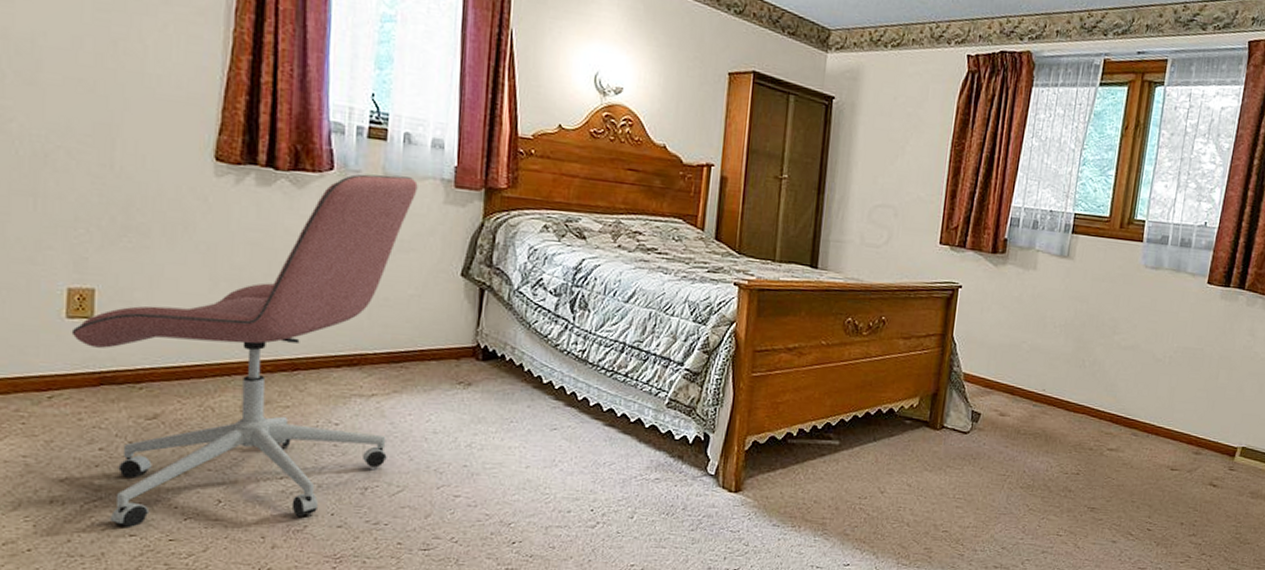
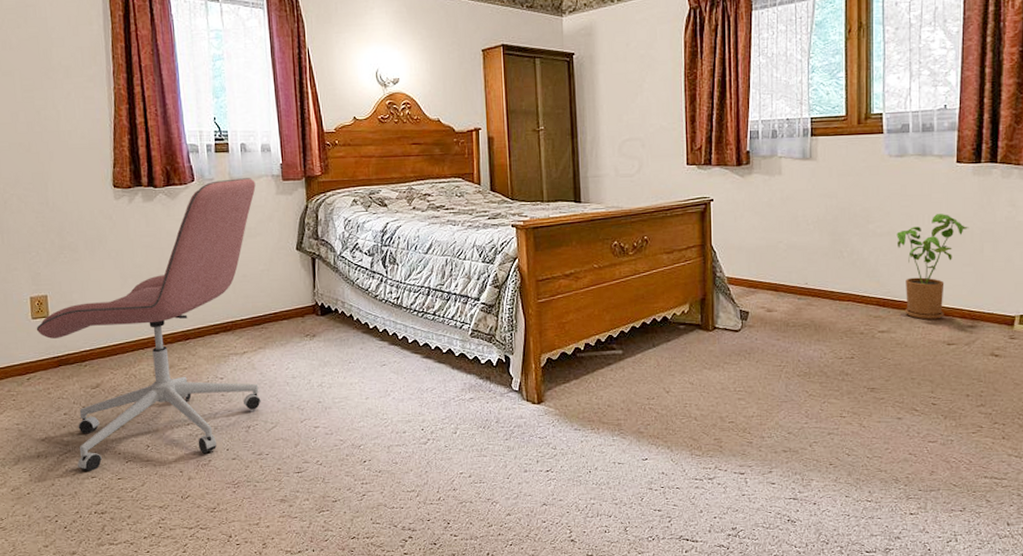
house plant: none [1135,334,1209,443] -> present [896,214,969,320]

